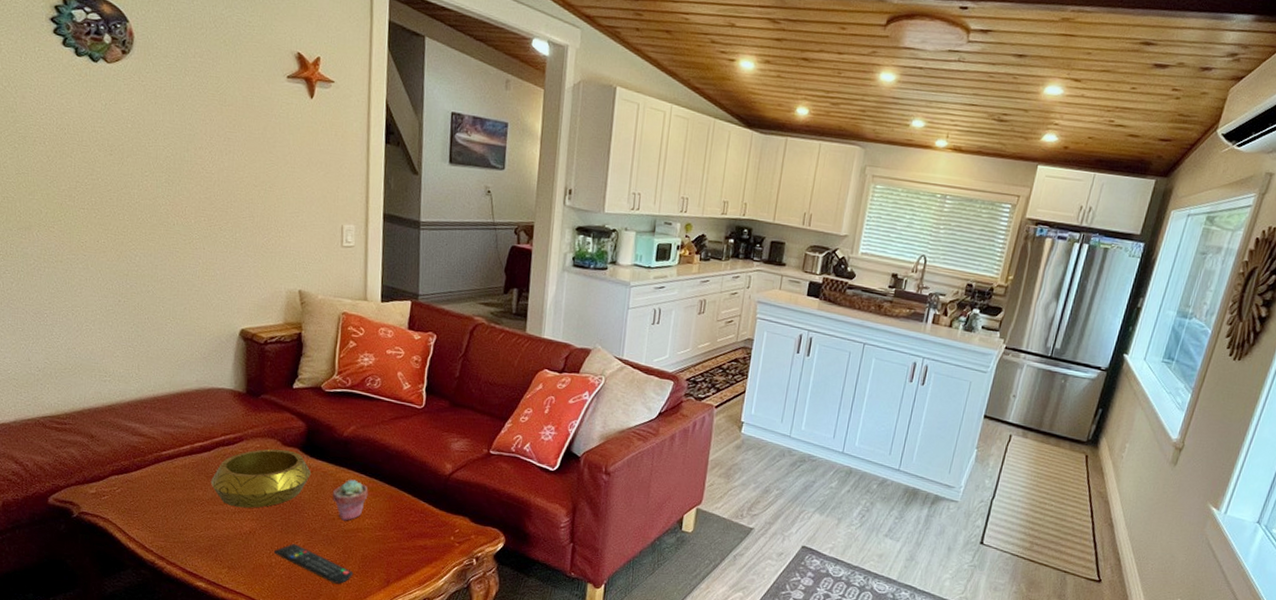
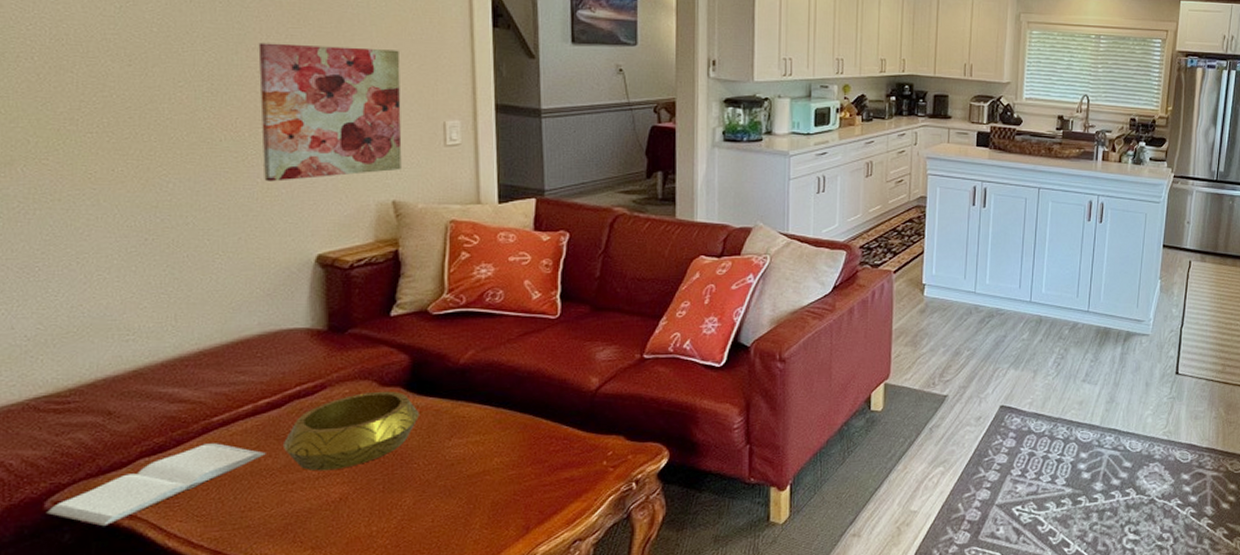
book: none [50,471,198,524] -> present [47,443,266,527]
wall art: none [203,143,310,265] -> present [258,42,402,182]
remote control: present [273,543,354,584] -> none [373,502,482,543]
potted succulent: present [332,479,368,521] -> none [448,413,496,465]

